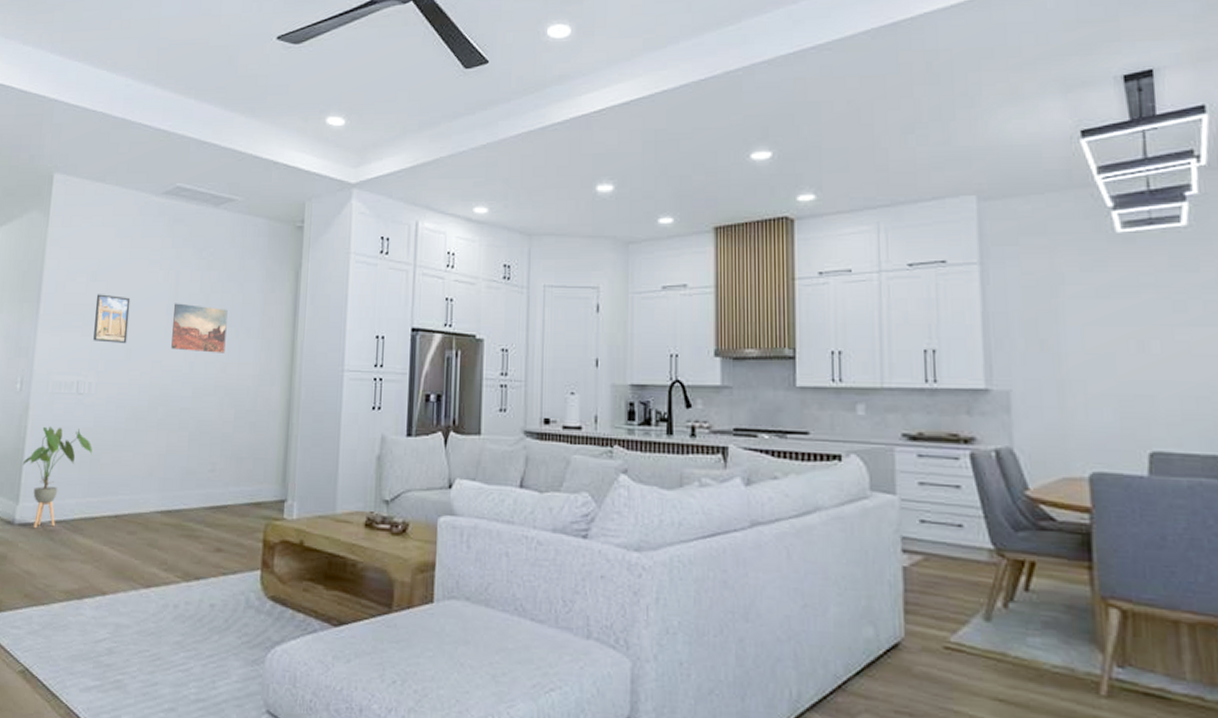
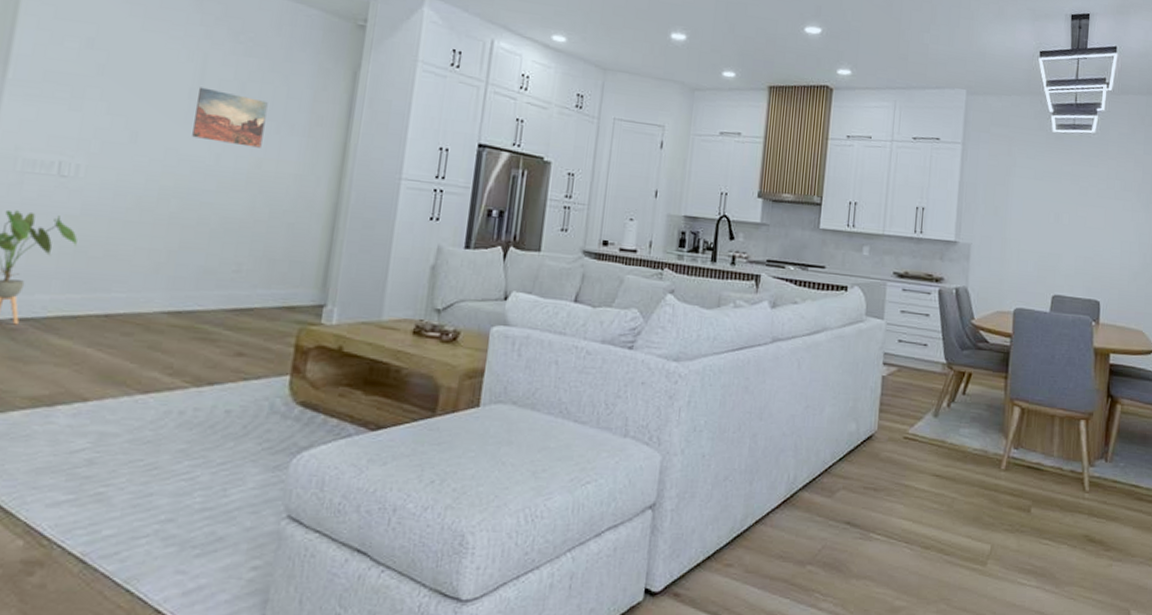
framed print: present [93,294,131,343] -> none [85,64,141,124]

